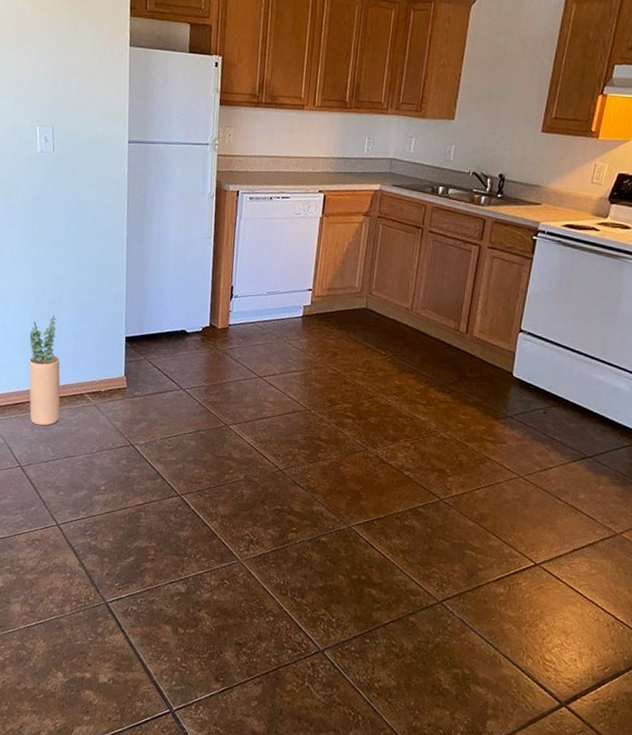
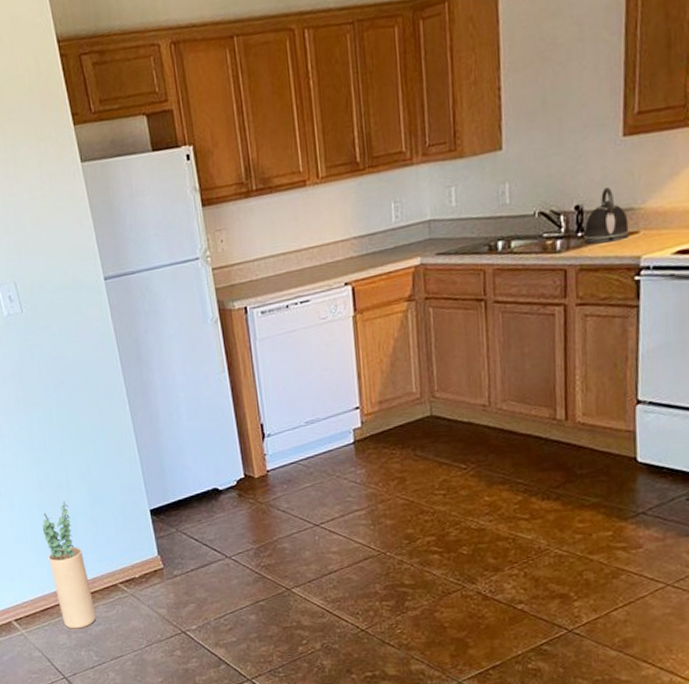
kettle: none [501,165,536,208] -> present [583,186,629,244]

